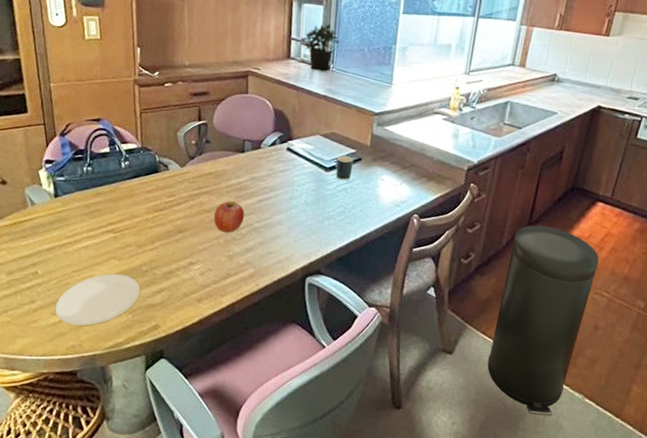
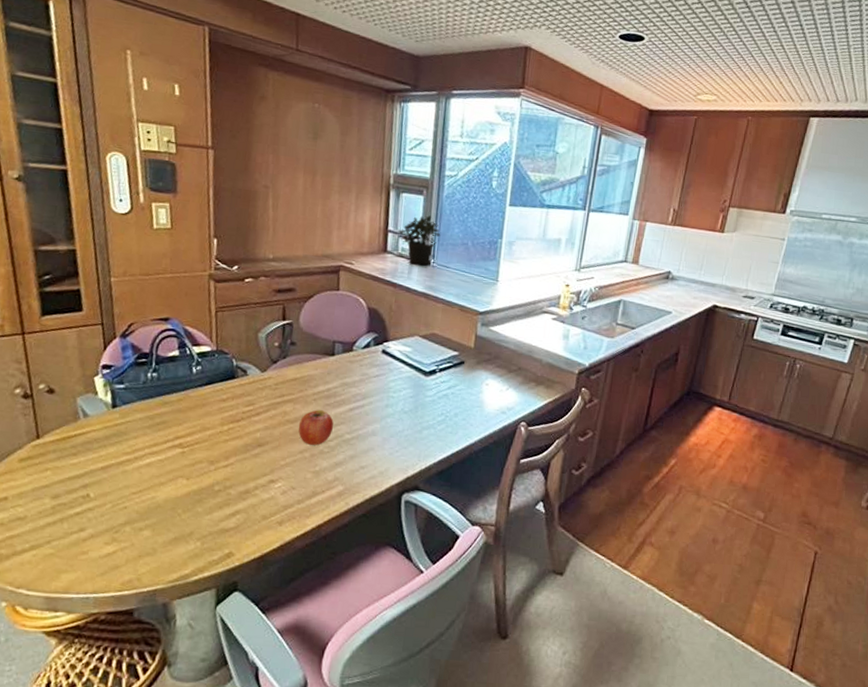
plate: present [55,273,140,326] -> none [109,494,212,557]
mug: present [335,155,354,181] -> none [436,358,456,386]
pedal bin: present [487,225,599,416] -> none [601,432,717,640]

